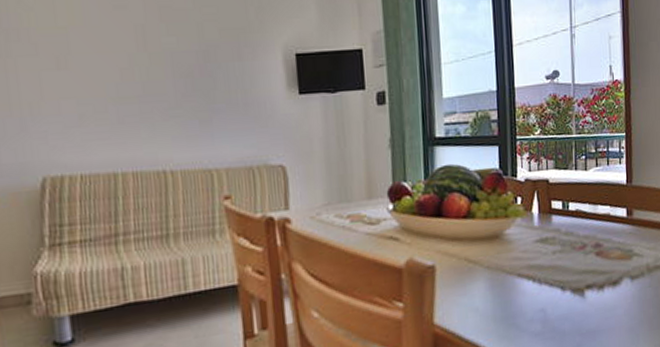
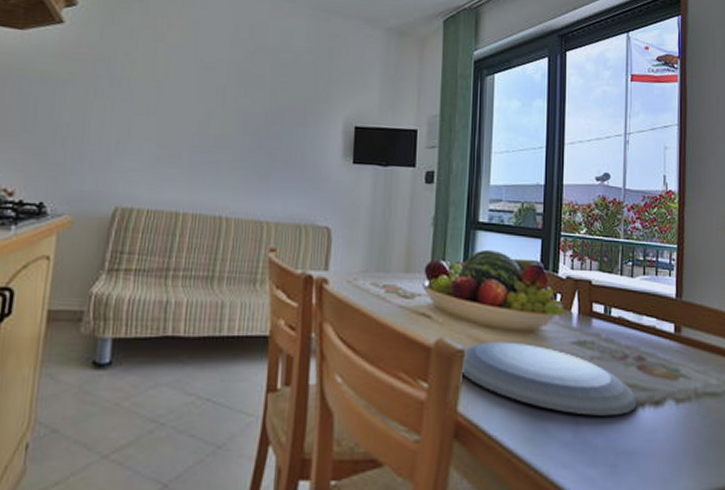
plate: none [432,249,598,307] -> present [459,341,638,416]

